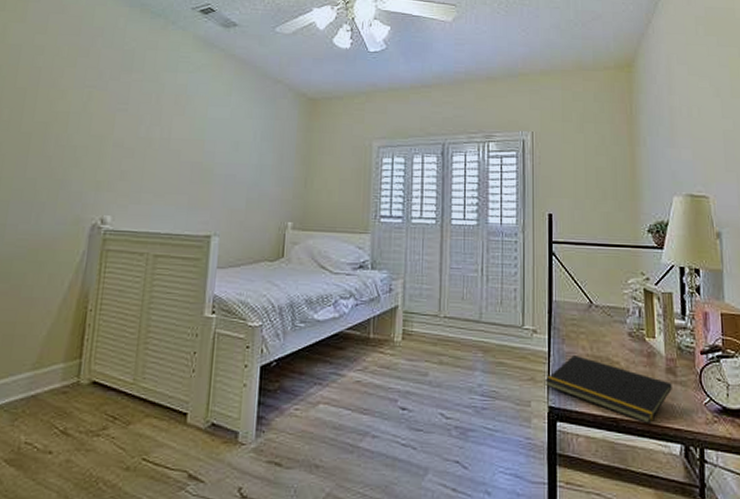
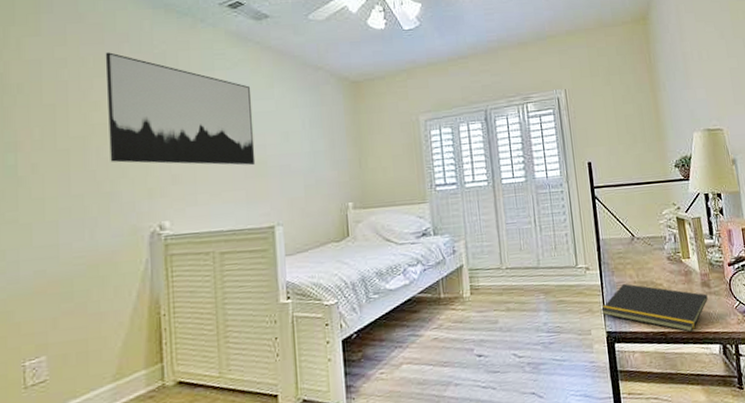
wall art: none [66,44,209,172] -> present [105,52,256,166]

